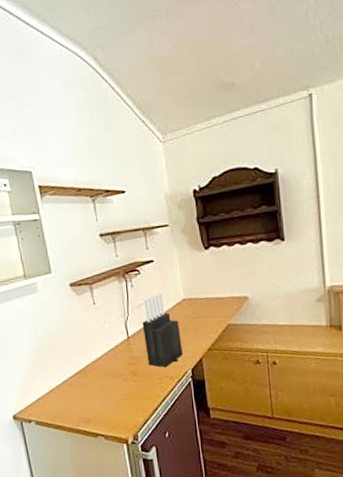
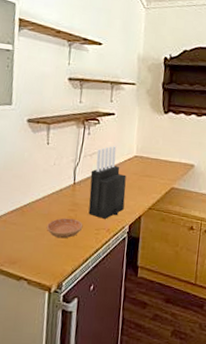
saucer: none [111,371,146,393] -> present [47,218,83,239]

